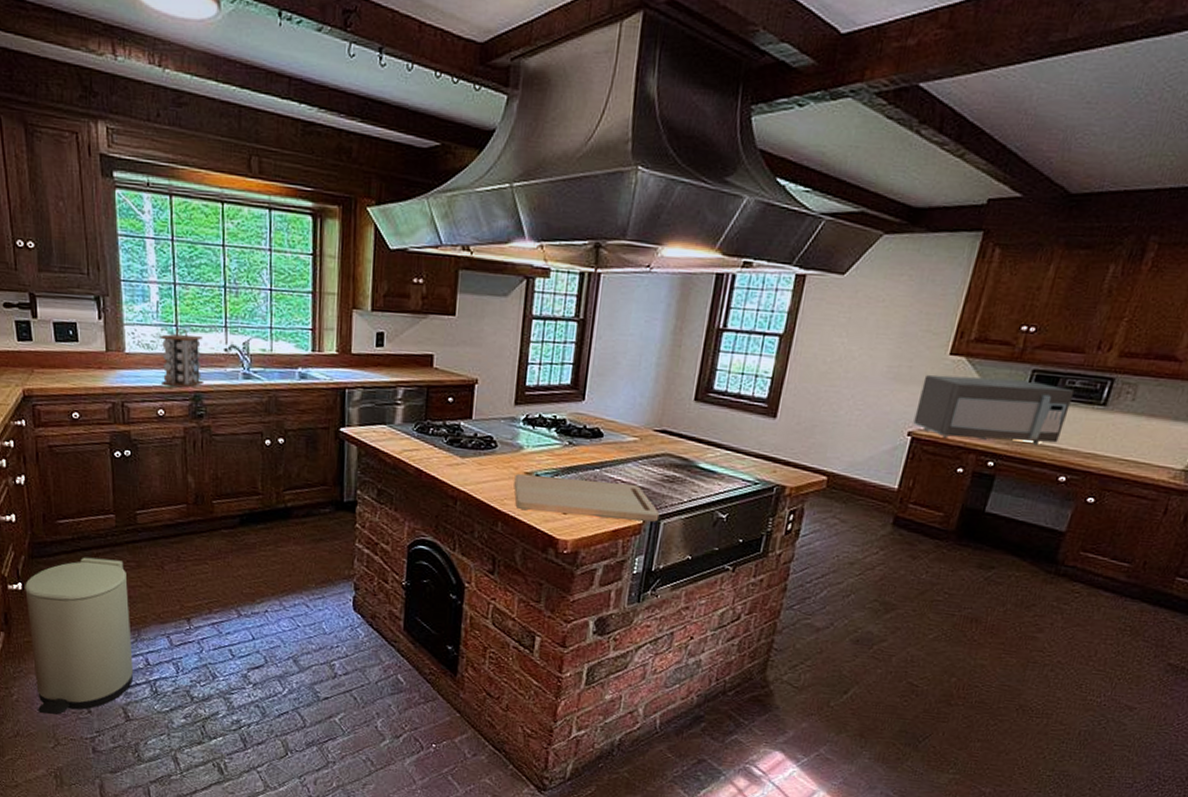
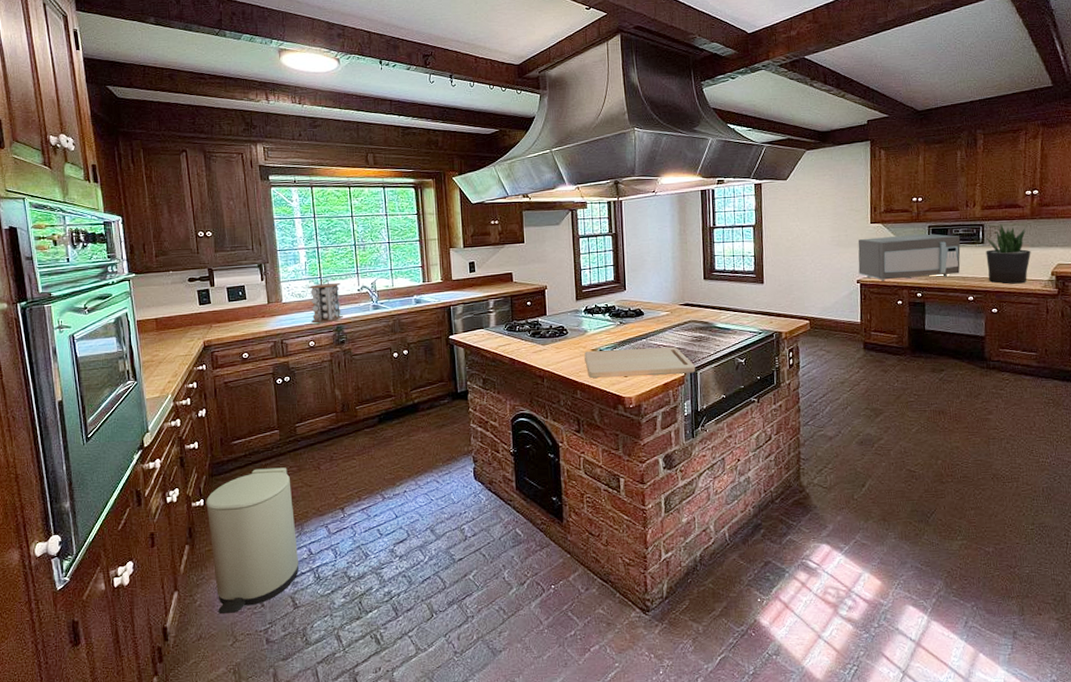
planter: none [1095,382,1177,469] -> present [986,224,1031,284]

